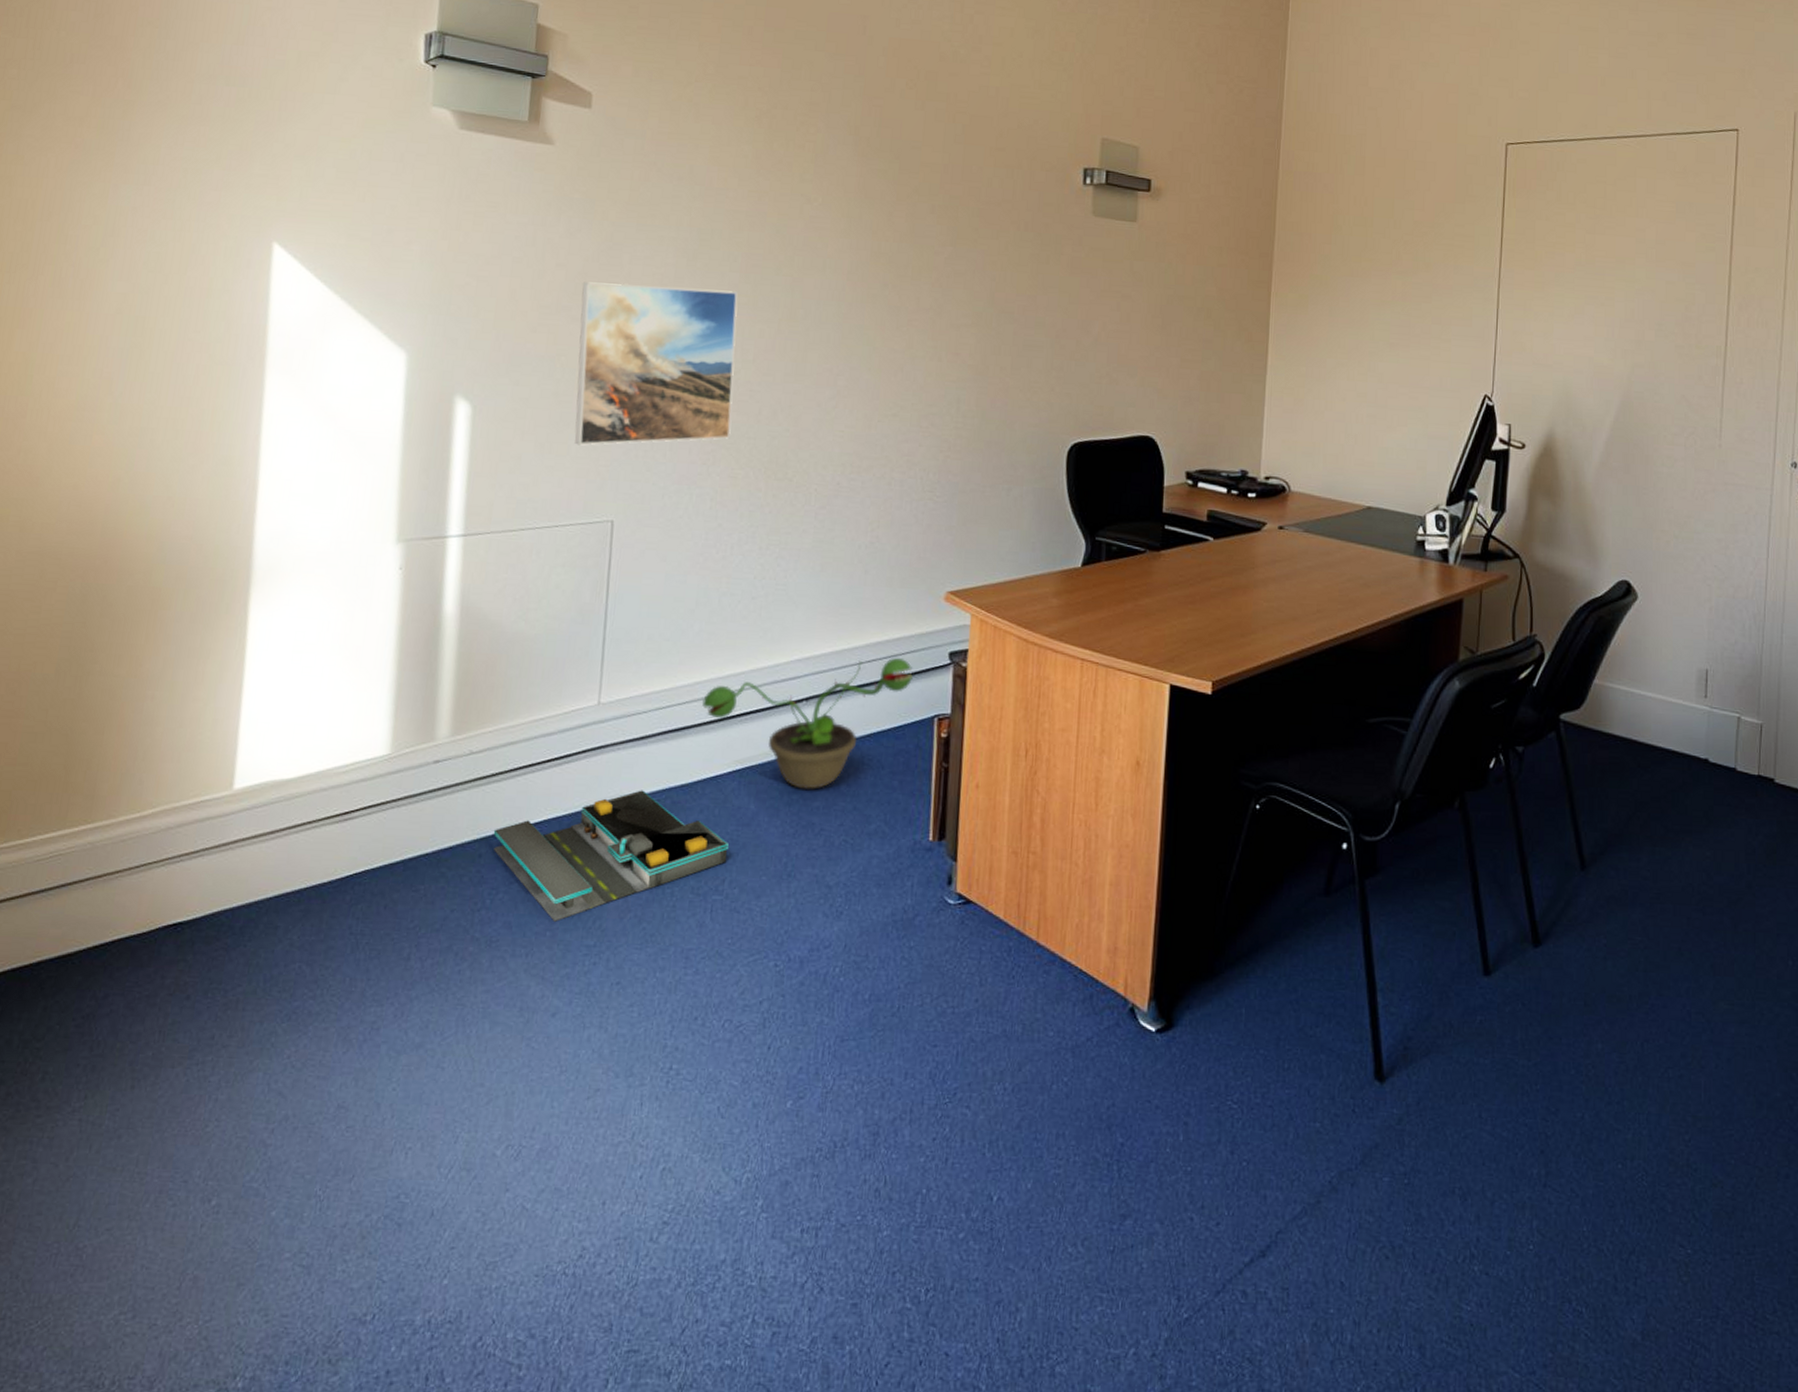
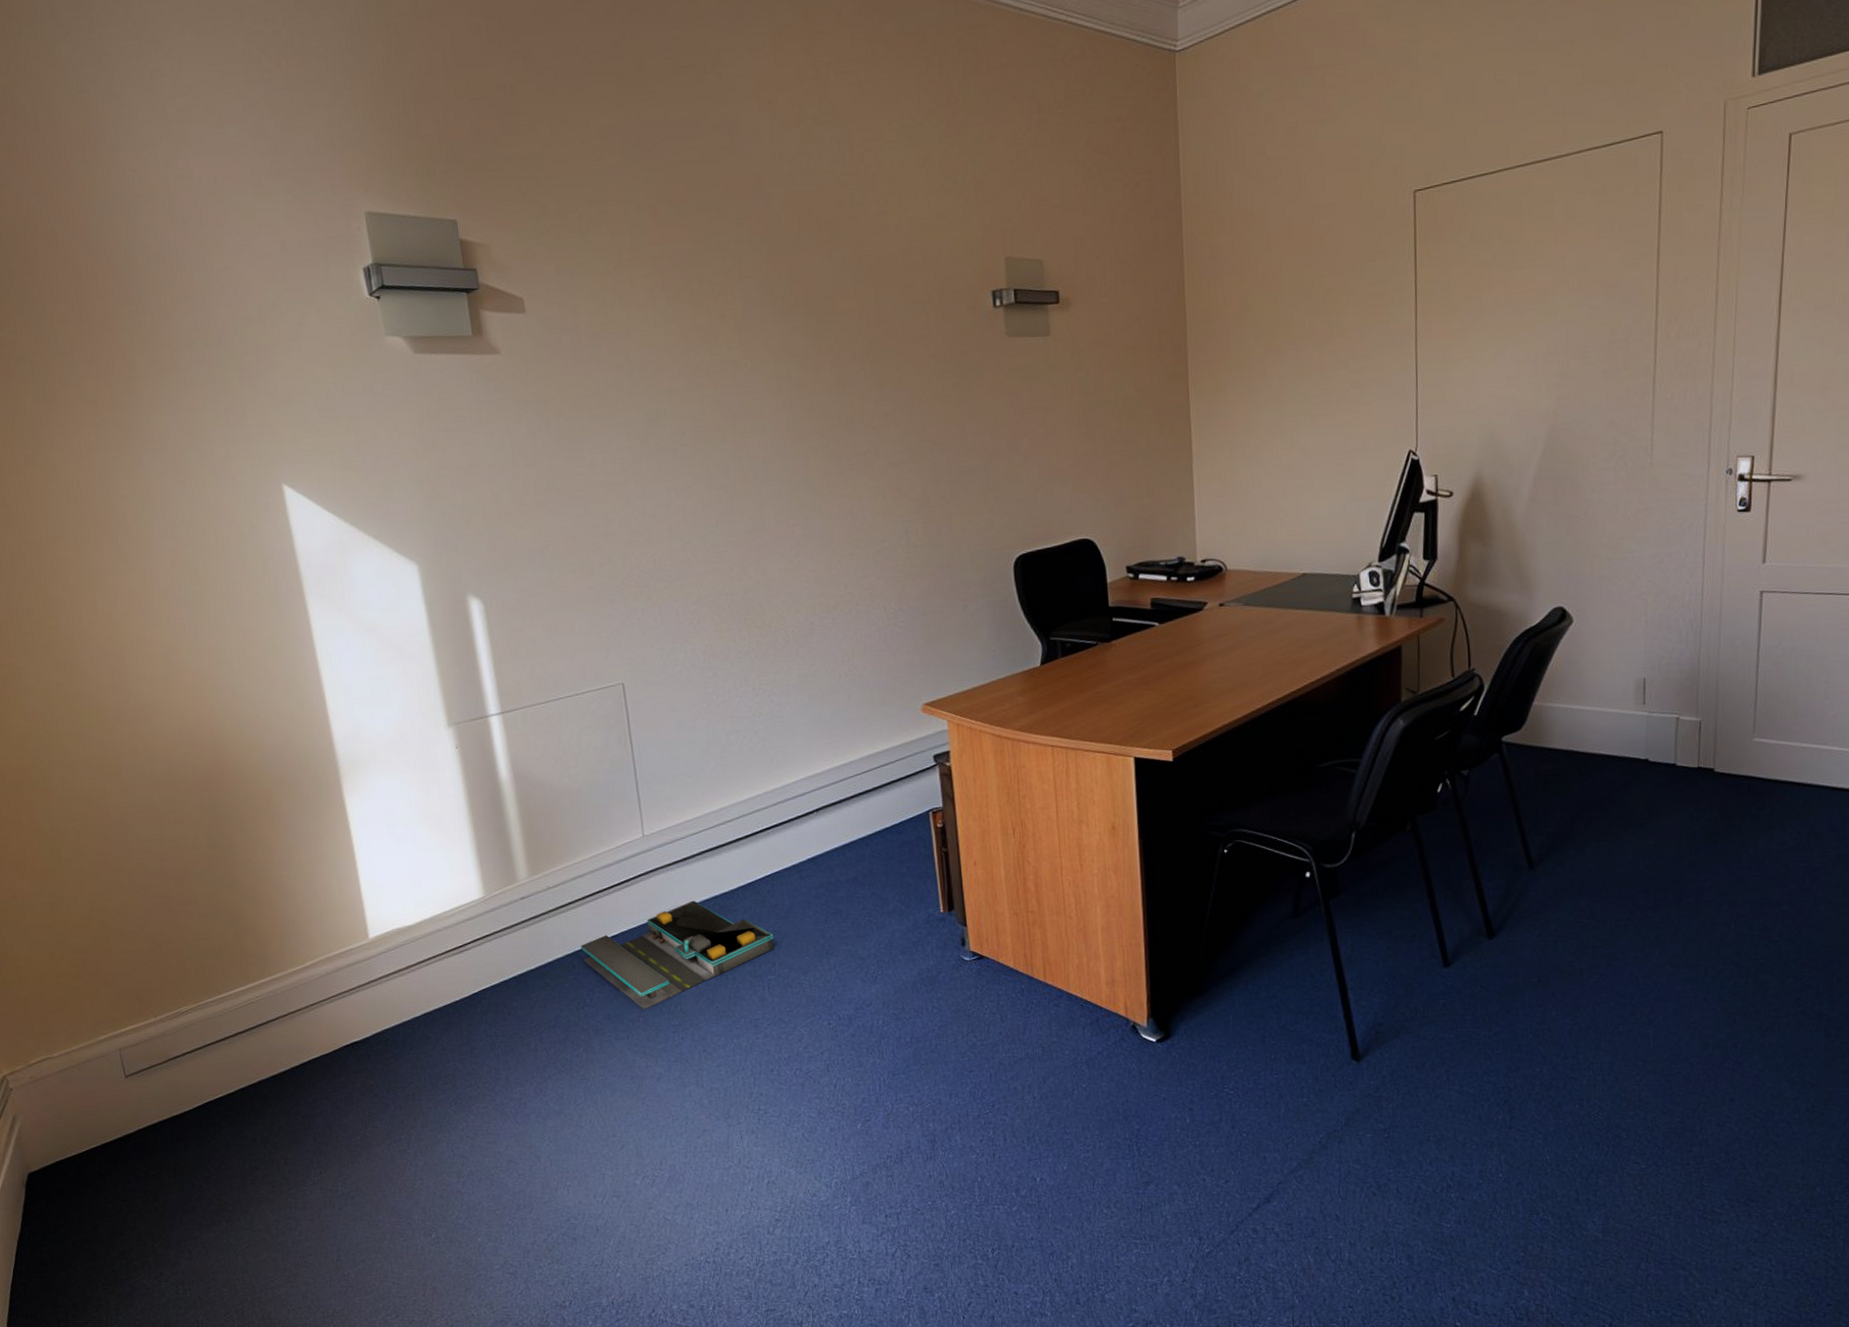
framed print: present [575,282,738,446] -> none [553,463,709,623]
decorative plant: present [701,657,913,789] -> none [728,765,905,884]

